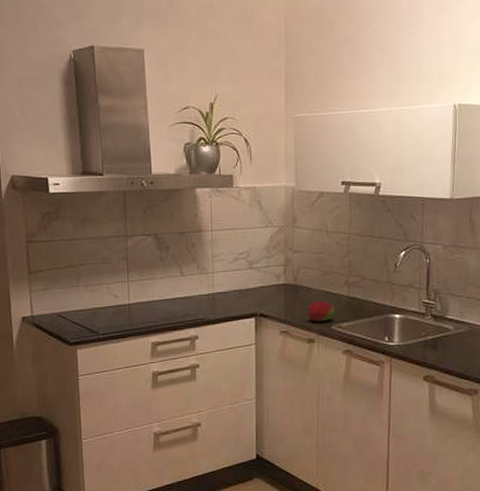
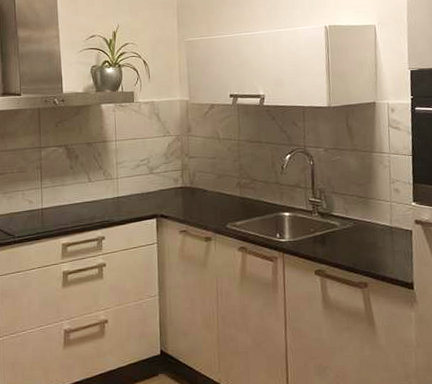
fruit: present [307,300,336,322] -> none [203,201,230,221]

